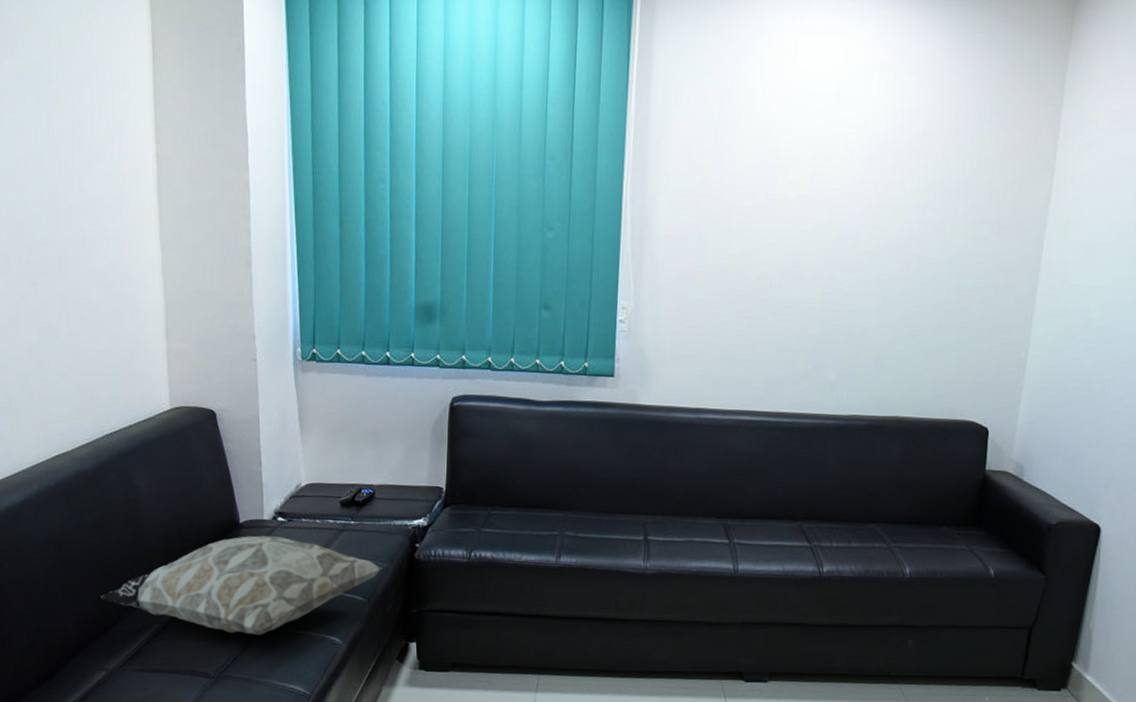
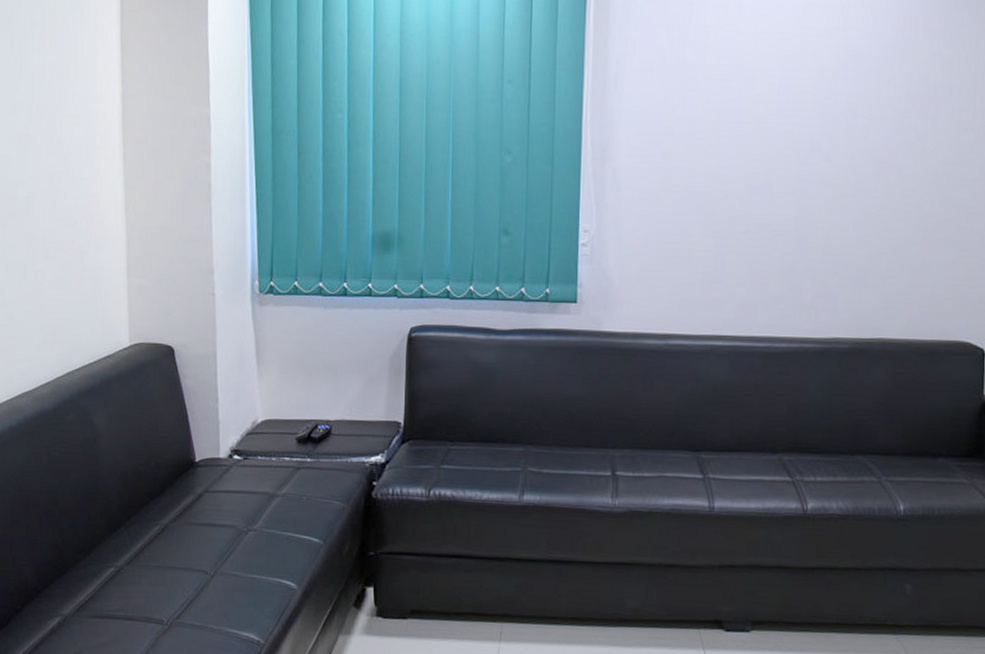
decorative pillow: present [100,535,382,636] -> none [57,474,339,580]

